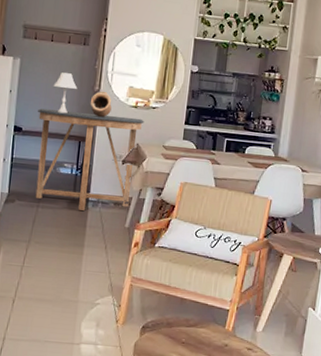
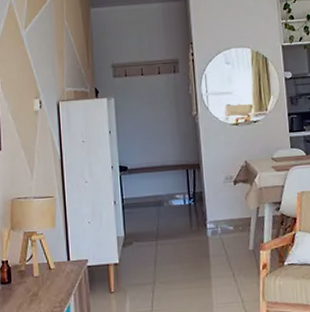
console table: present [35,108,144,211] -> none [140,135,249,241]
table lamp: present [53,72,78,114] -> none [151,103,176,145]
vessel: present [89,91,112,118] -> none [190,114,213,142]

